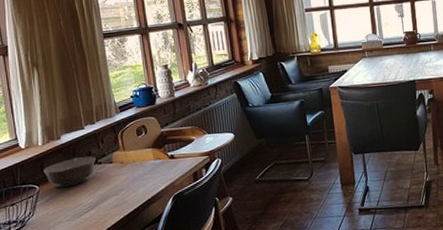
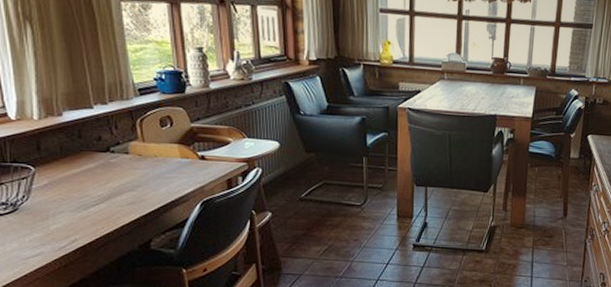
bowl: present [43,156,97,188] -> none [40,141,108,174]

